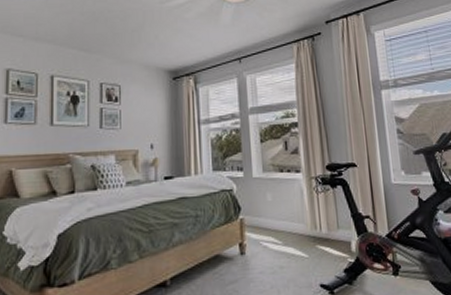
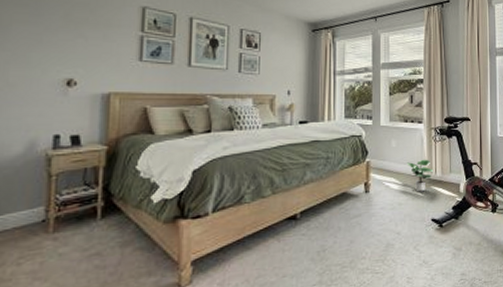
potted plant: none [285,213,317,253] -> present [406,159,433,192]

